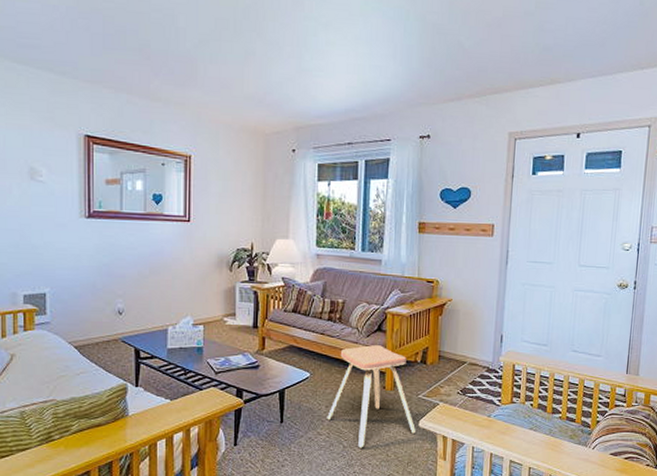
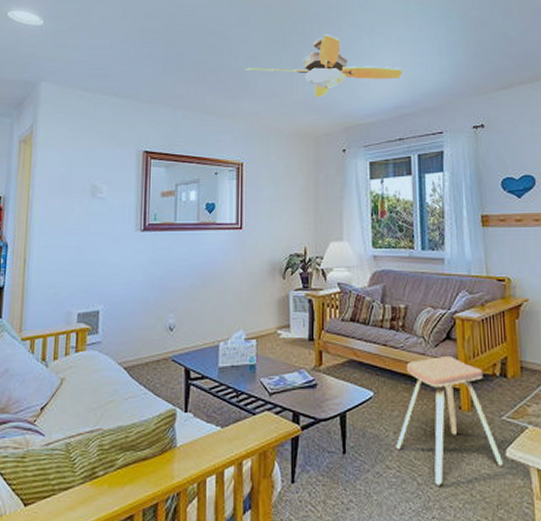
ceiling fan: none [193,24,356,94] -> present [245,34,402,98]

